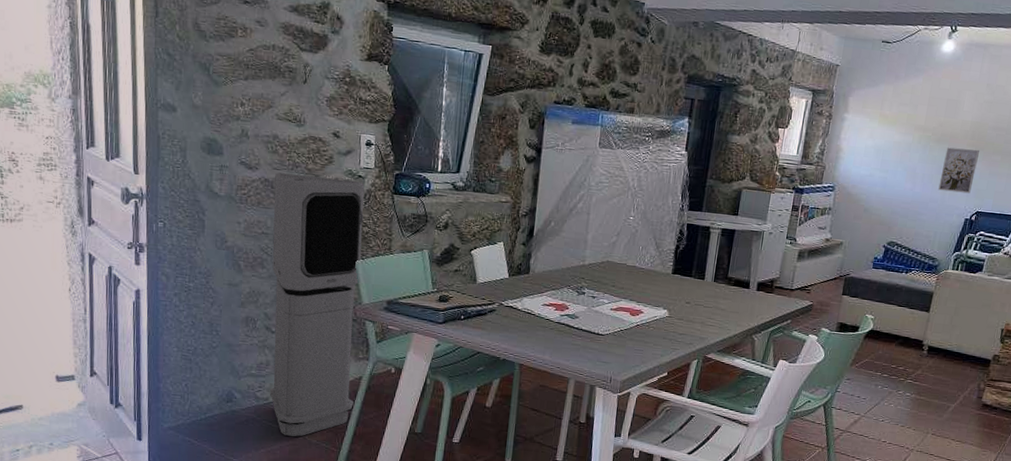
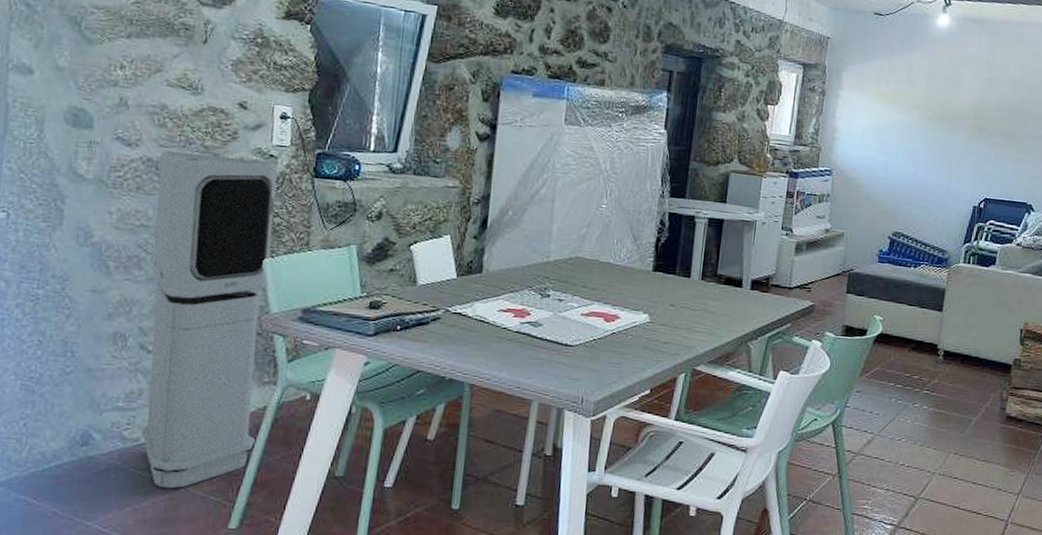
wall art: present [938,147,980,194] -> none [943,128,983,179]

